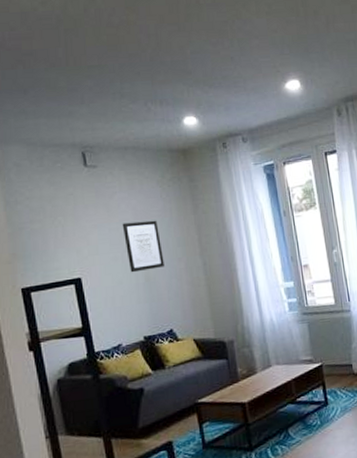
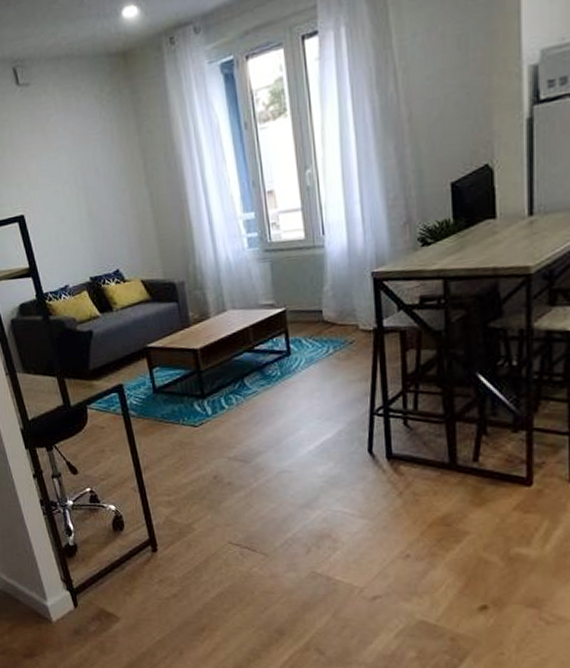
wall art: present [122,220,164,273] -> none [60,144,107,208]

